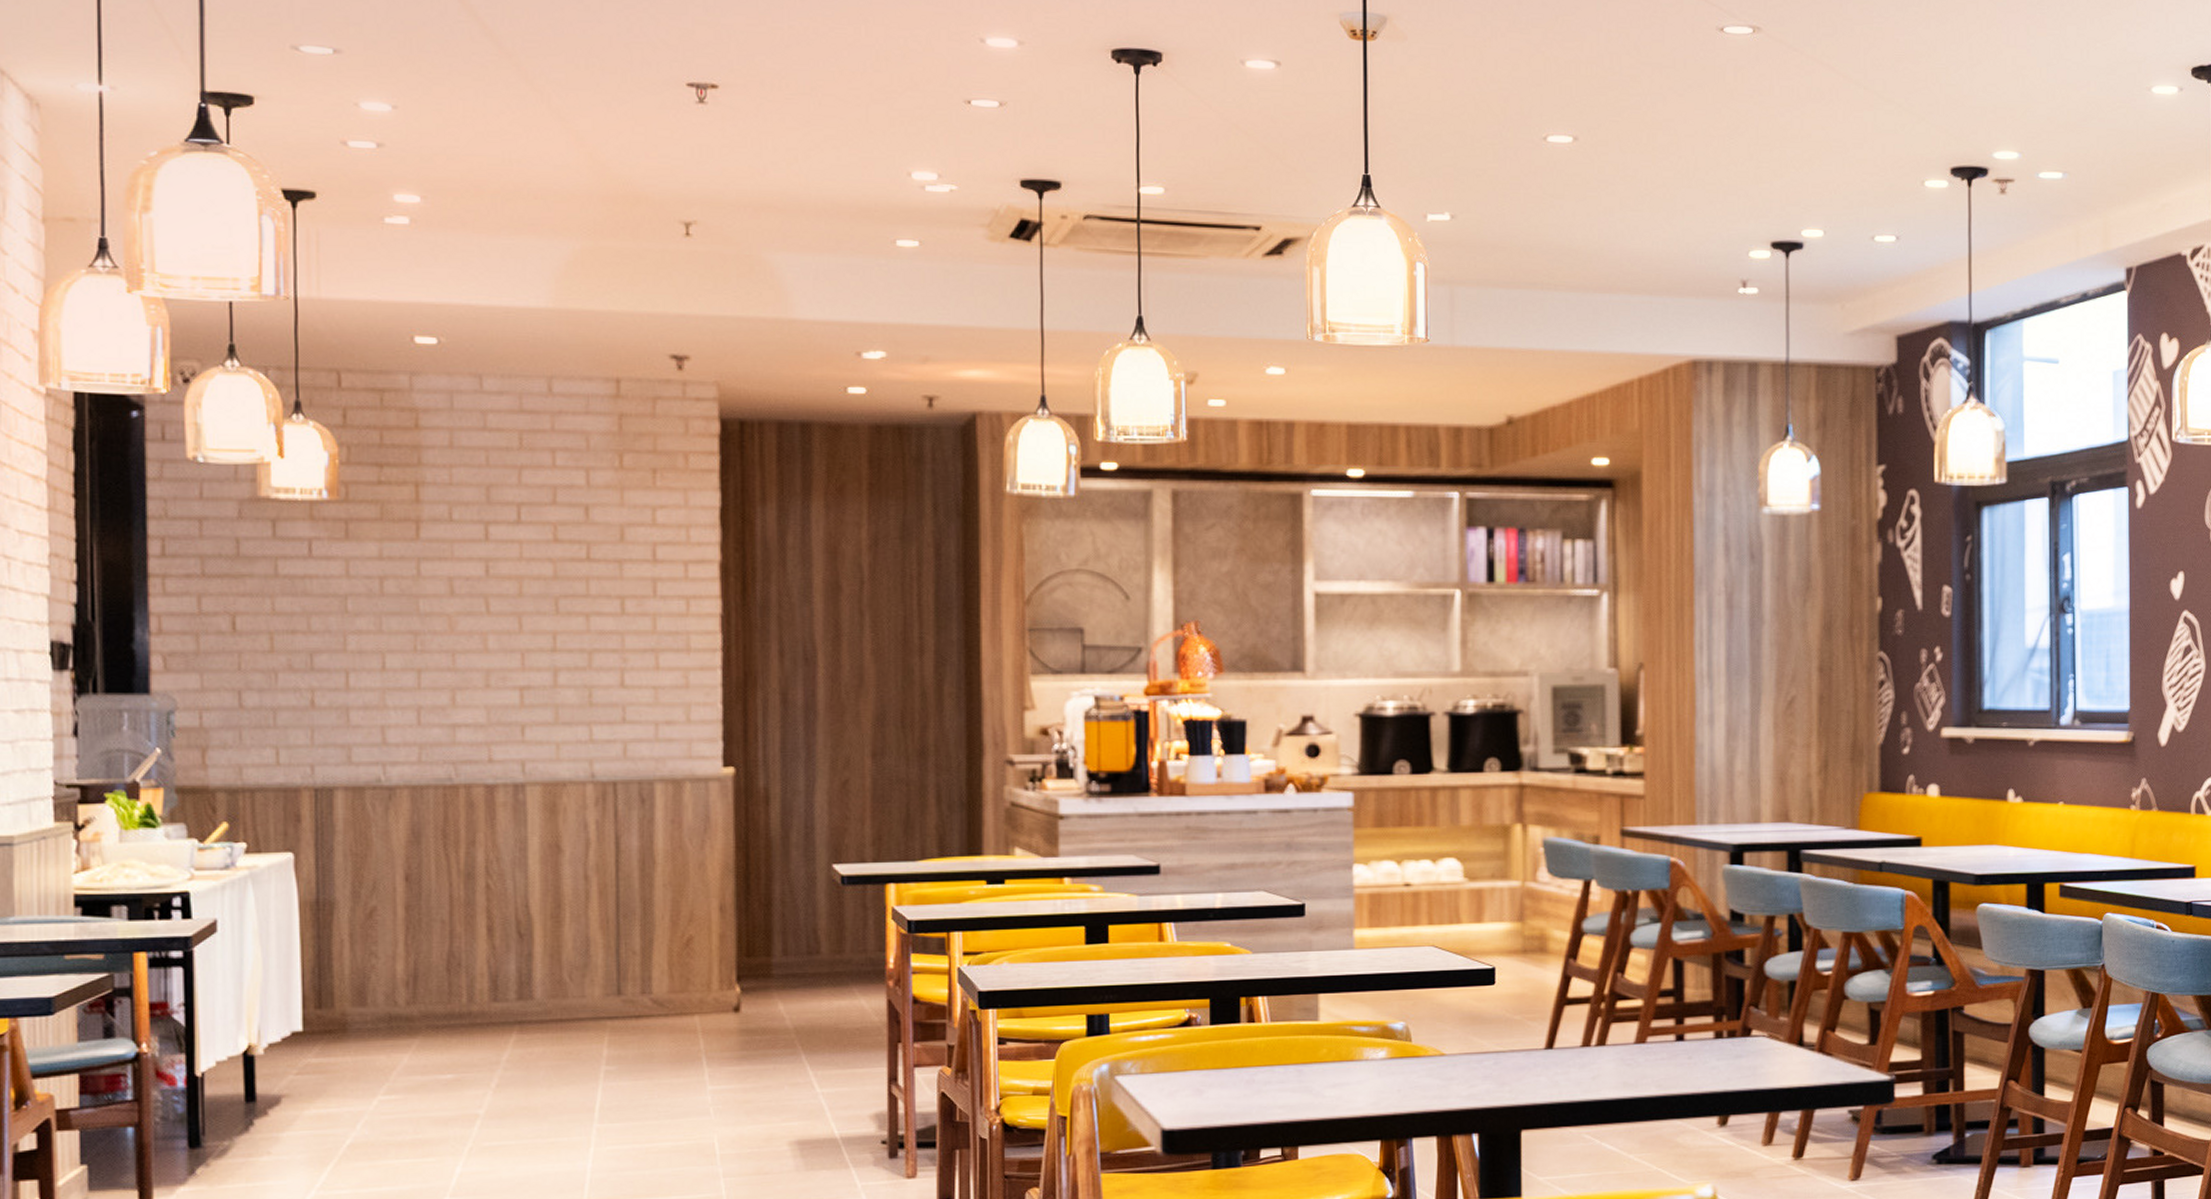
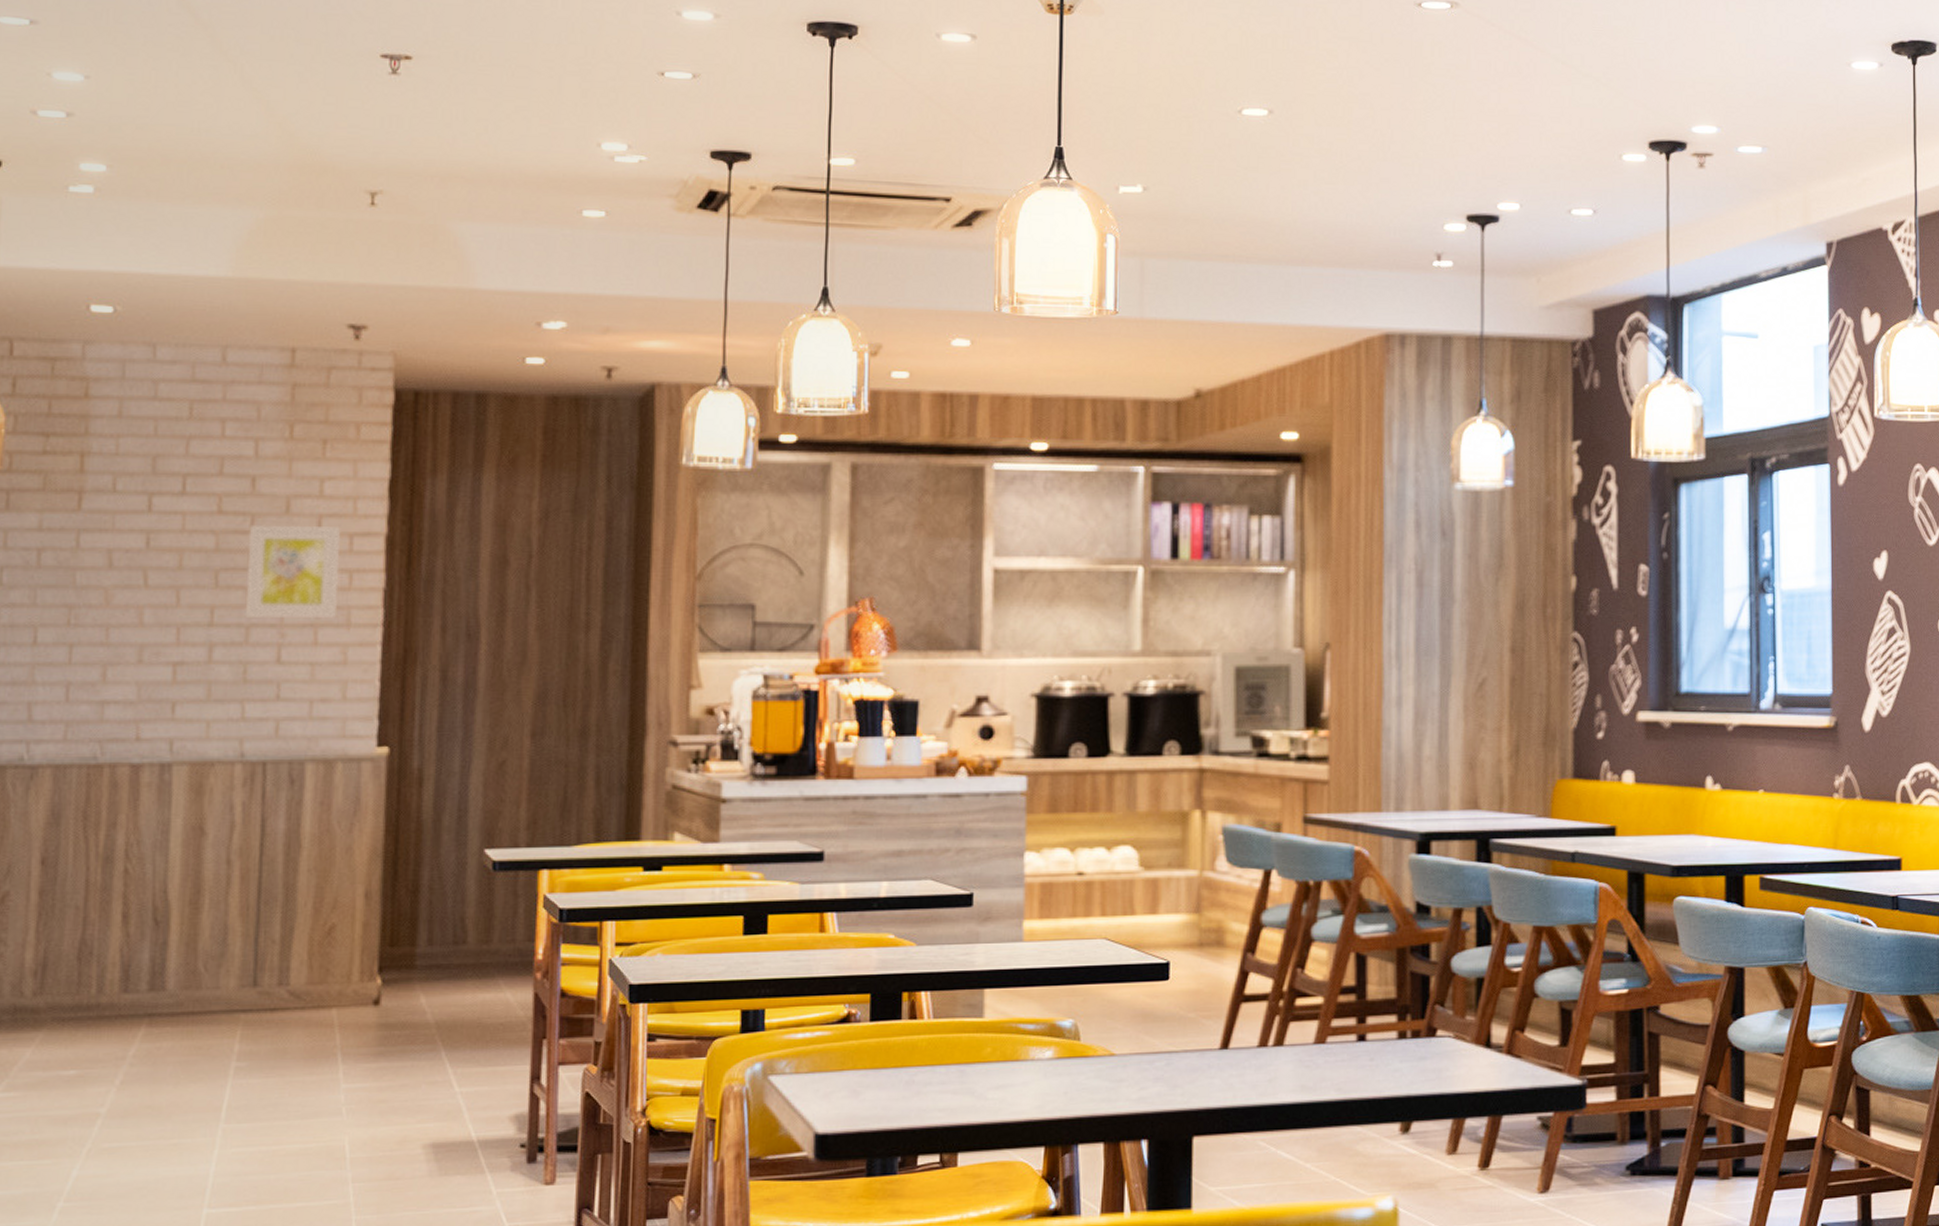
wall art: none [585,552,677,643] -> present [244,524,342,617]

